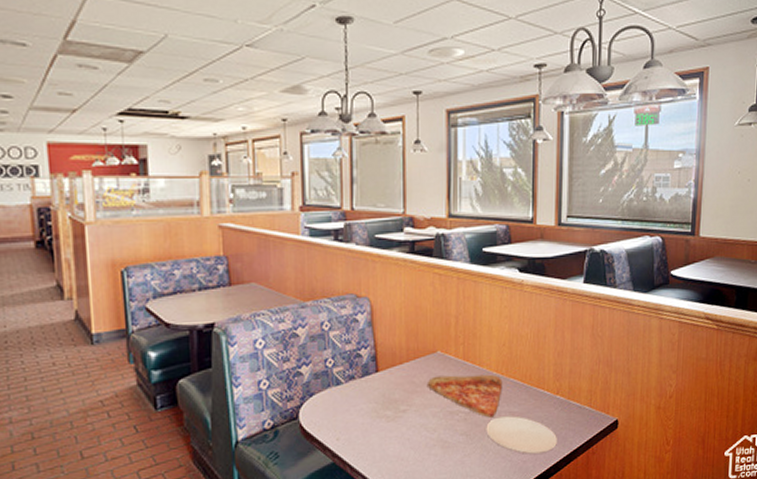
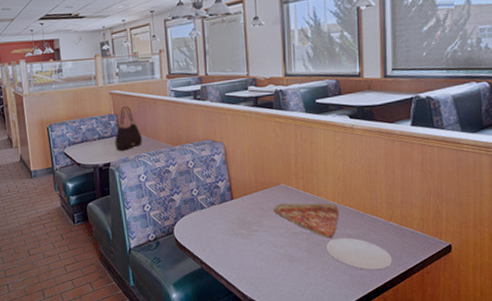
handbag: none [223,245,262,307] -> present [115,106,142,151]

